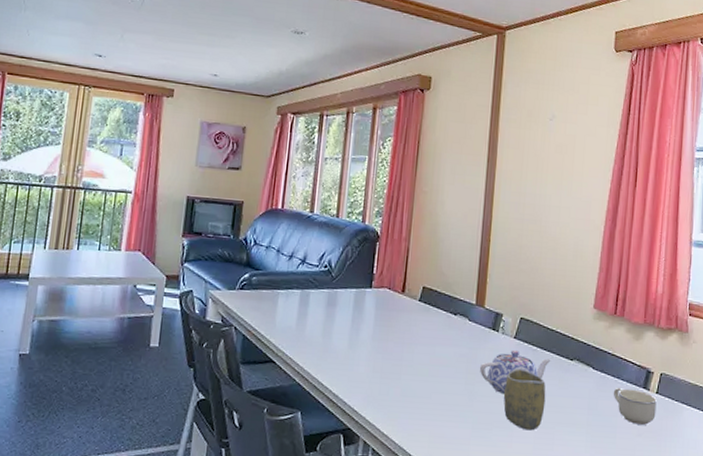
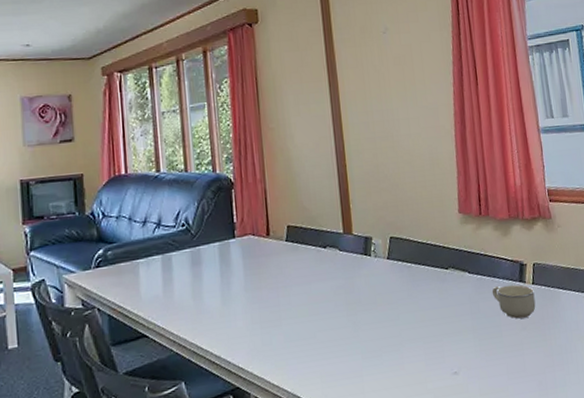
teapot: present [479,349,551,395] -> none [358,270,427,318]
cup: present [503,368,546,431] -> none [386,288,430,349]

